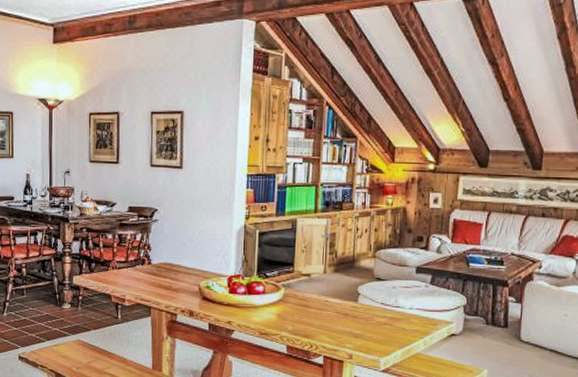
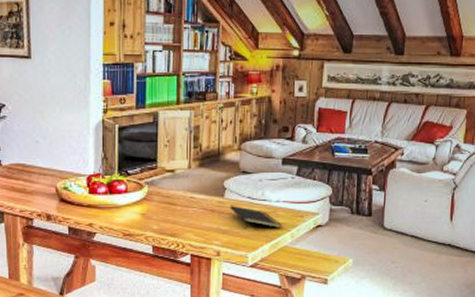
notepad: none [363,311,415,334] -> present [230,206,282,229]

